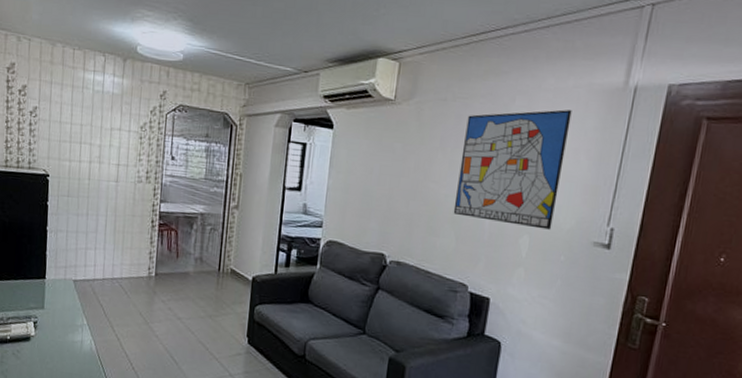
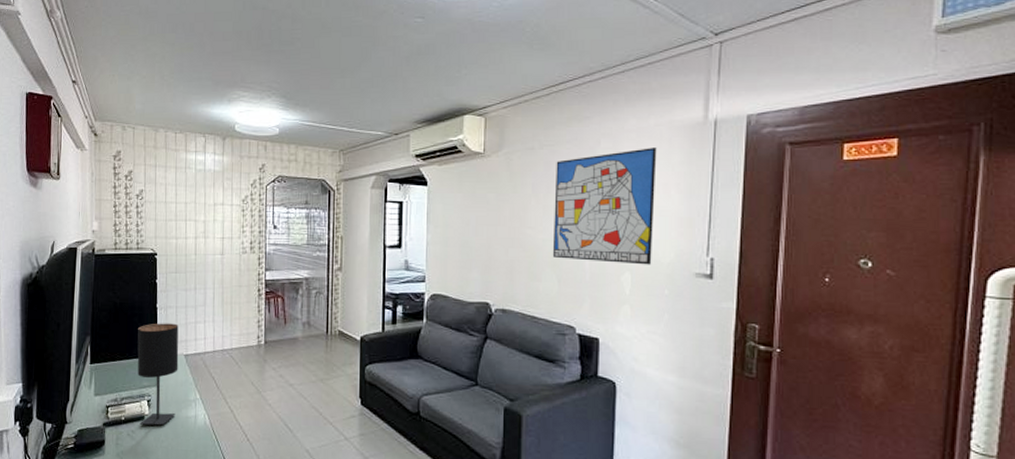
table lamp: none [25,246,69,348] -> present [137,323,179,426]

